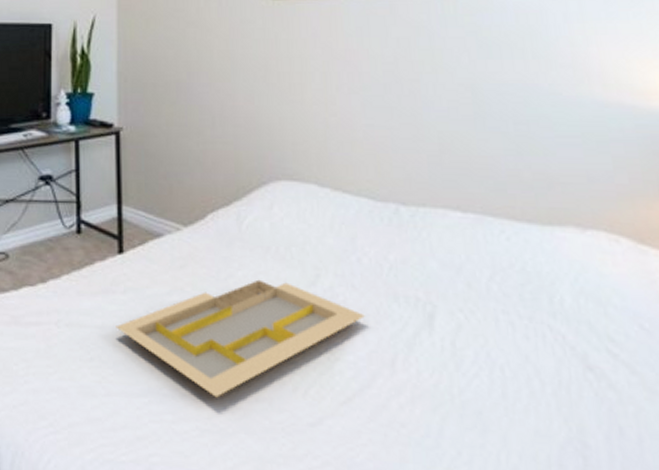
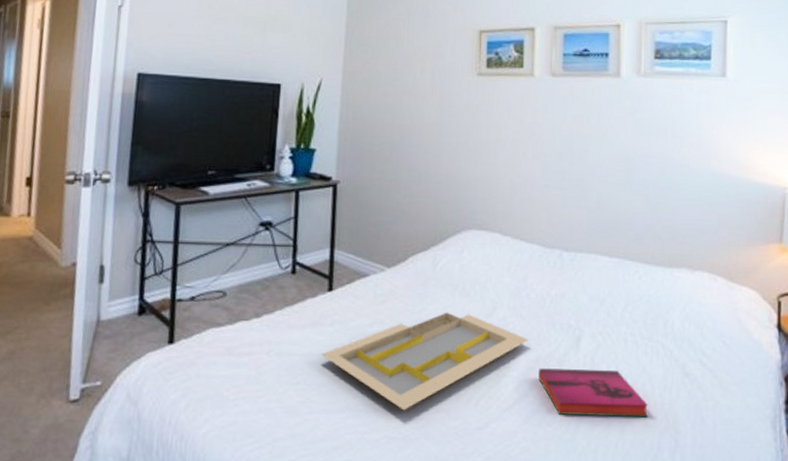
hardback book: none [382,352,539,423] -> present [538,368,648,418]

